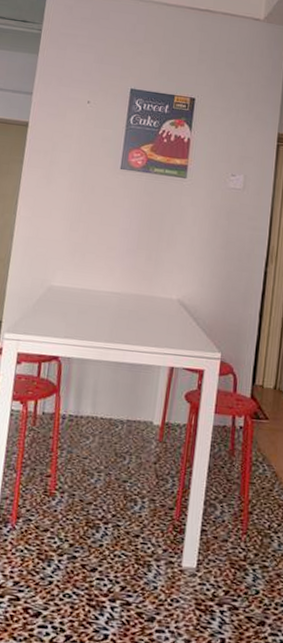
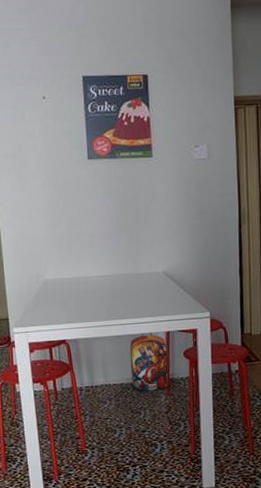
backpack: none [122,363,169,434] -> present [129,331,171,391]

